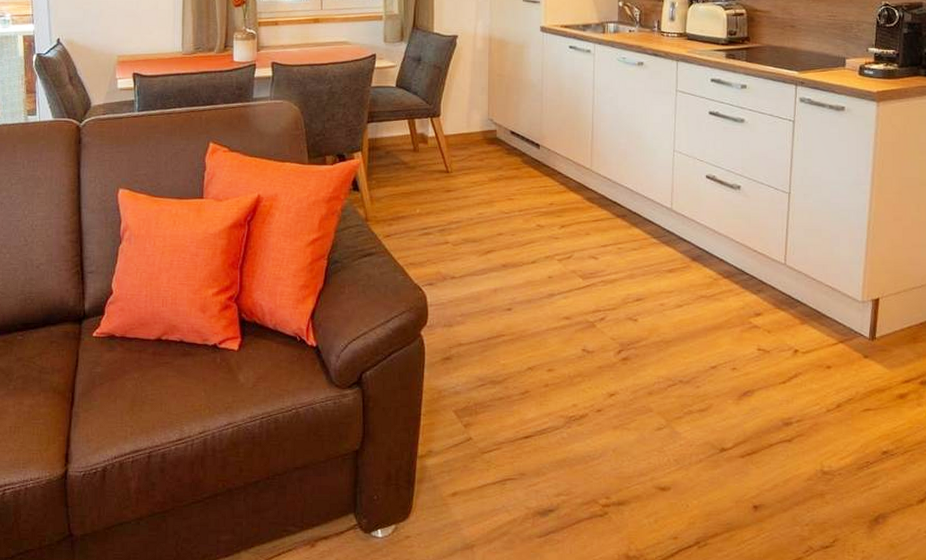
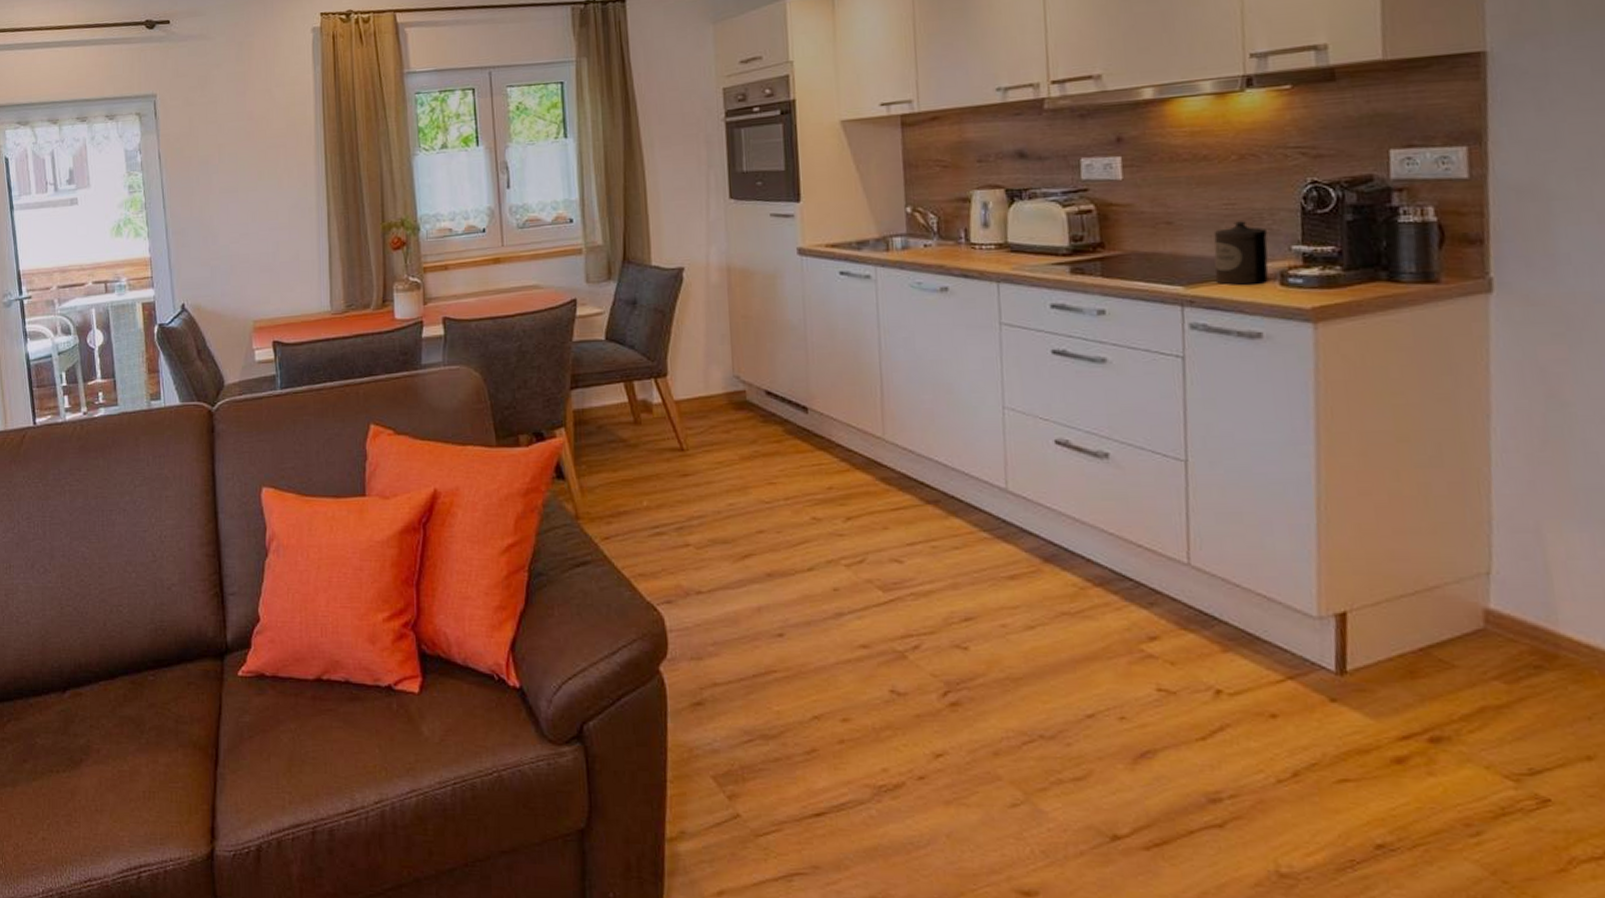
canister: none [819,28,854,73] -> present [1213,221,1269,285]

